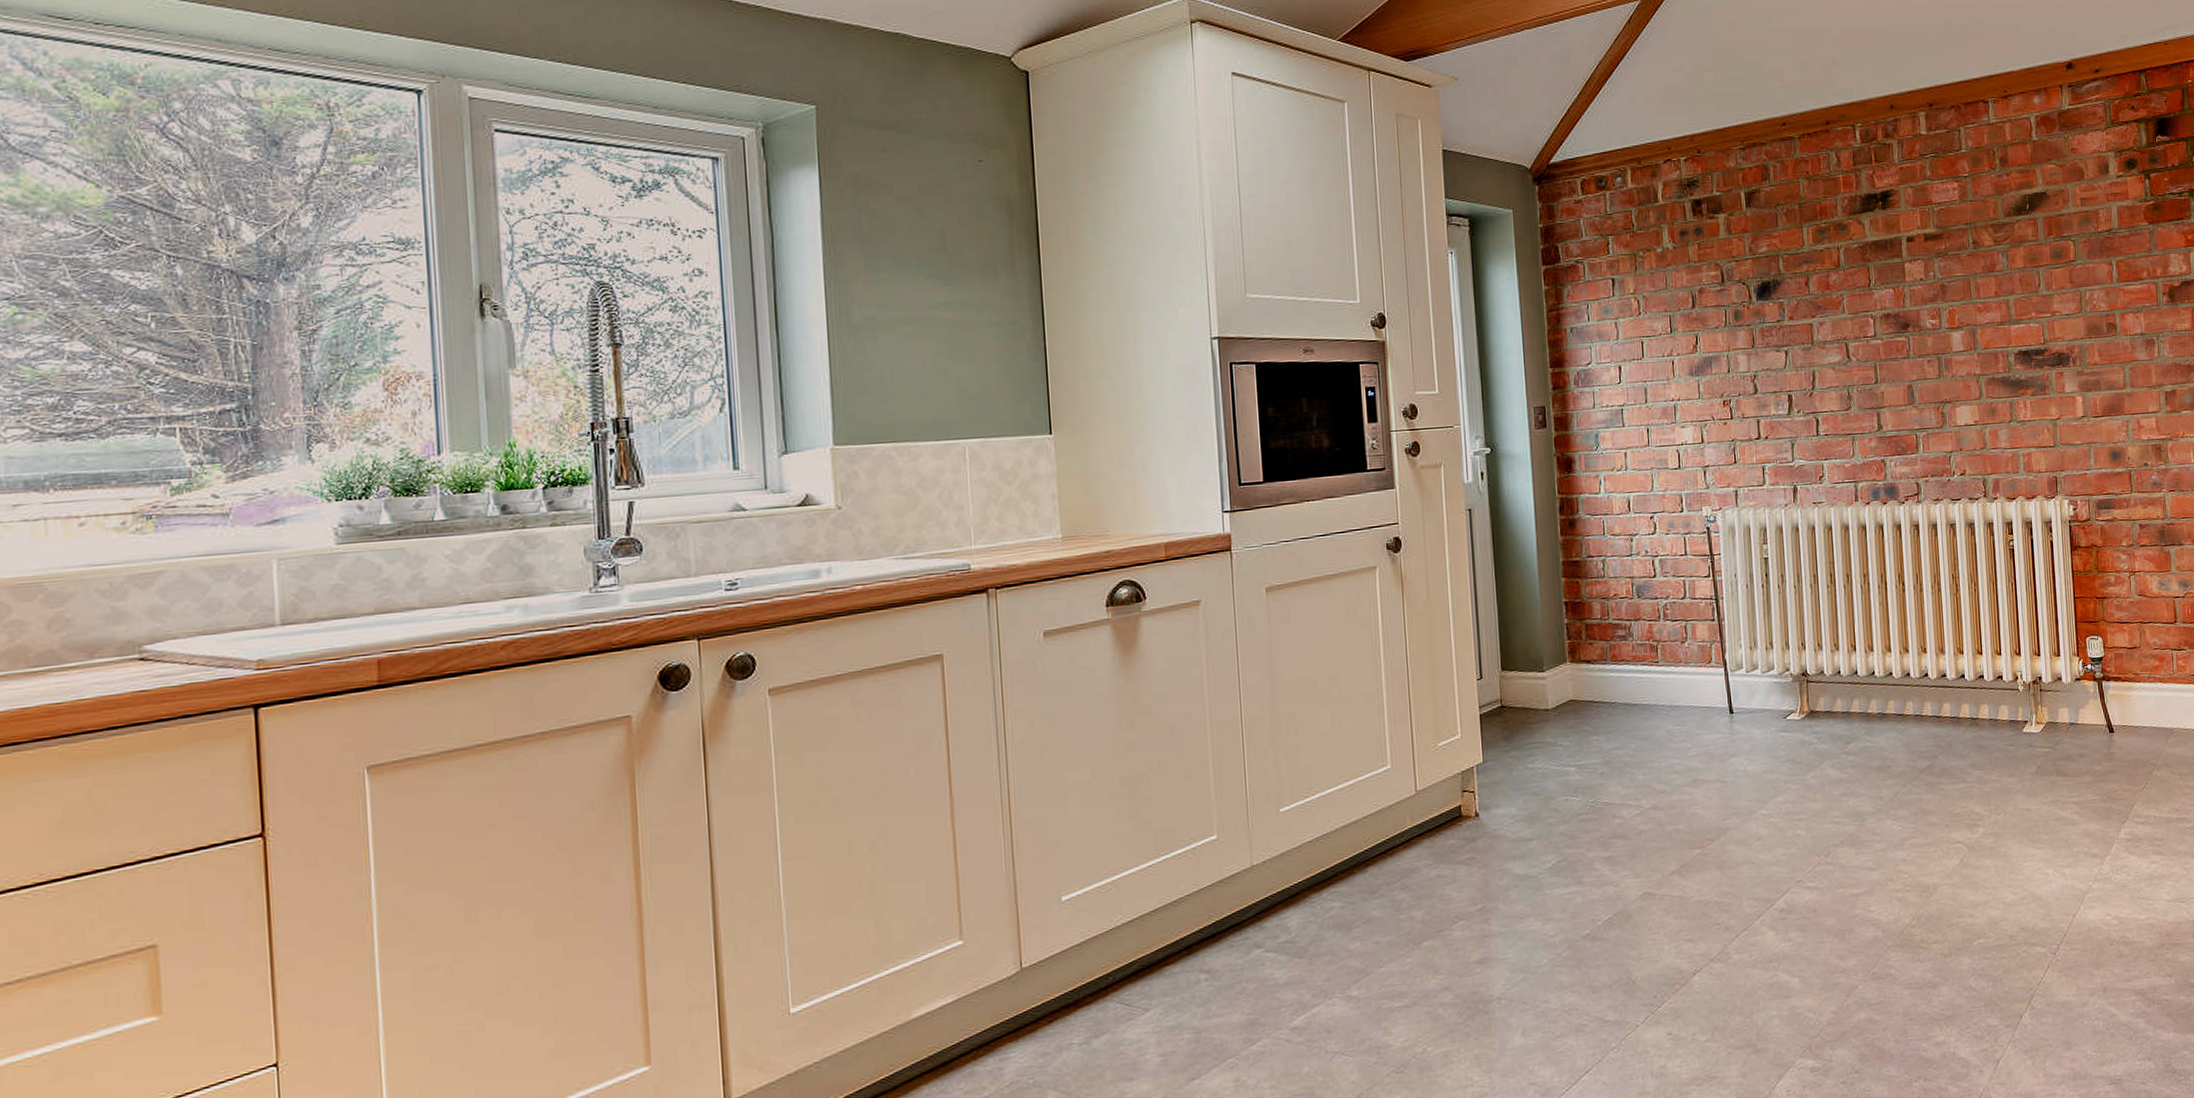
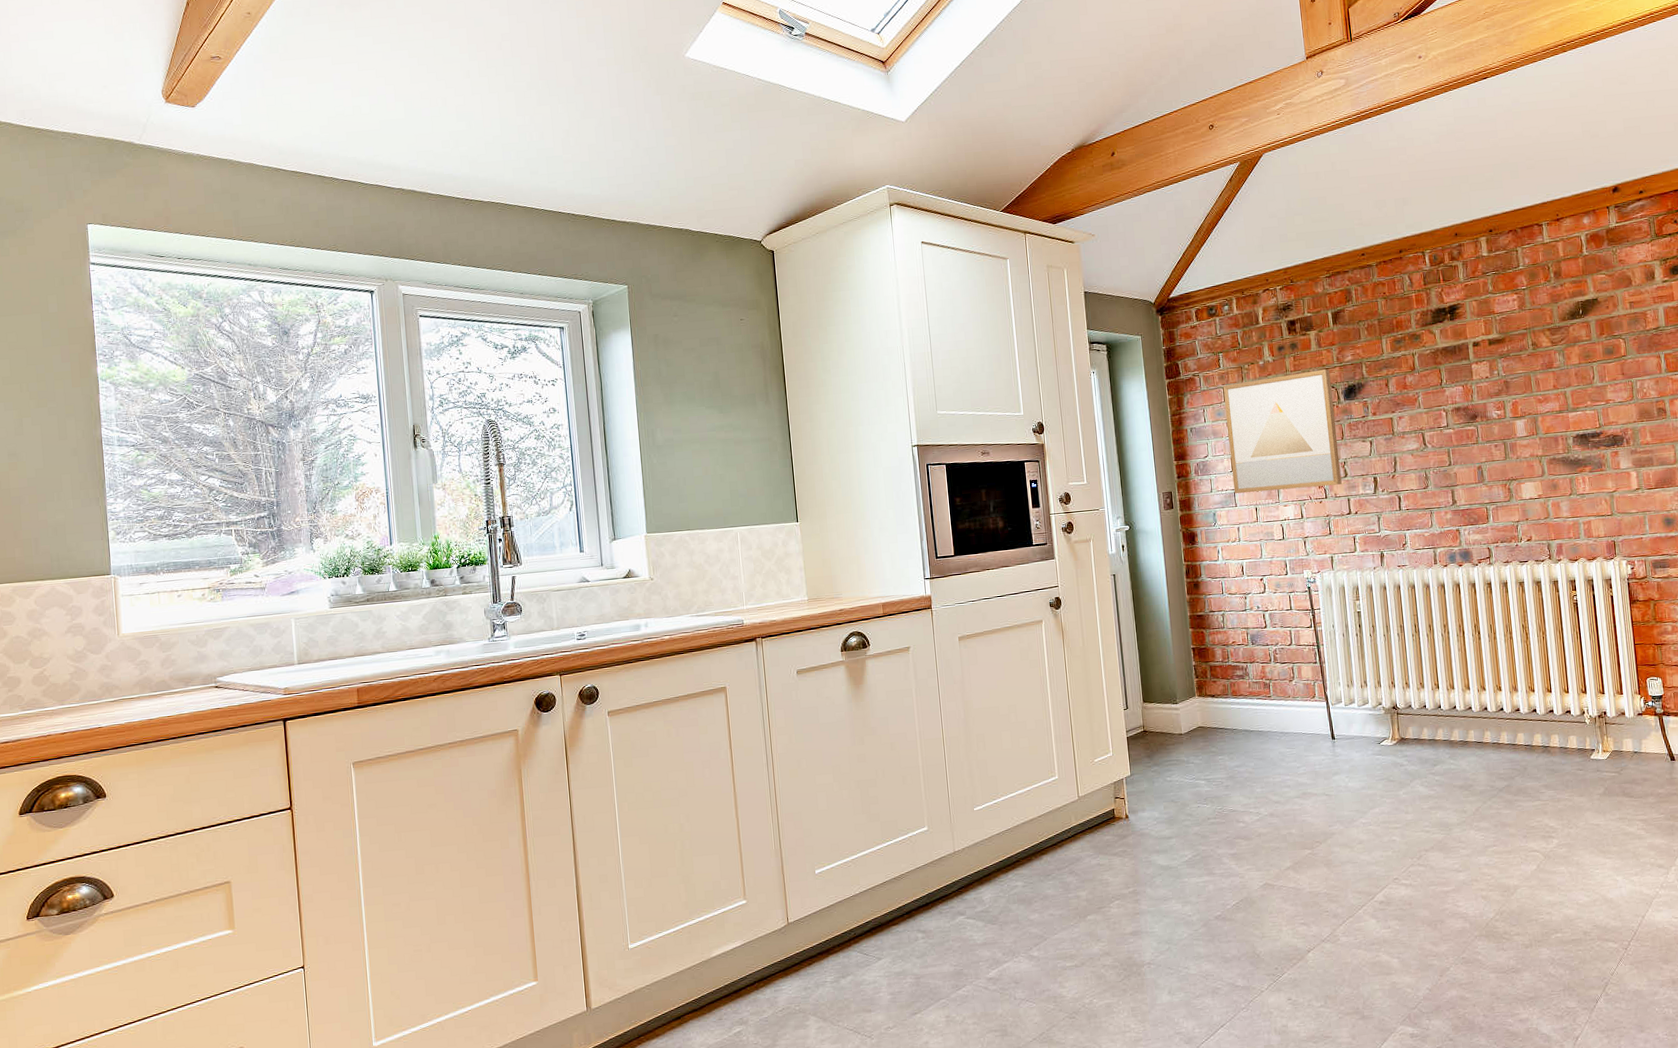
wall art: none [1611,261,1751,411] -> present [1222,369,1342,494]

